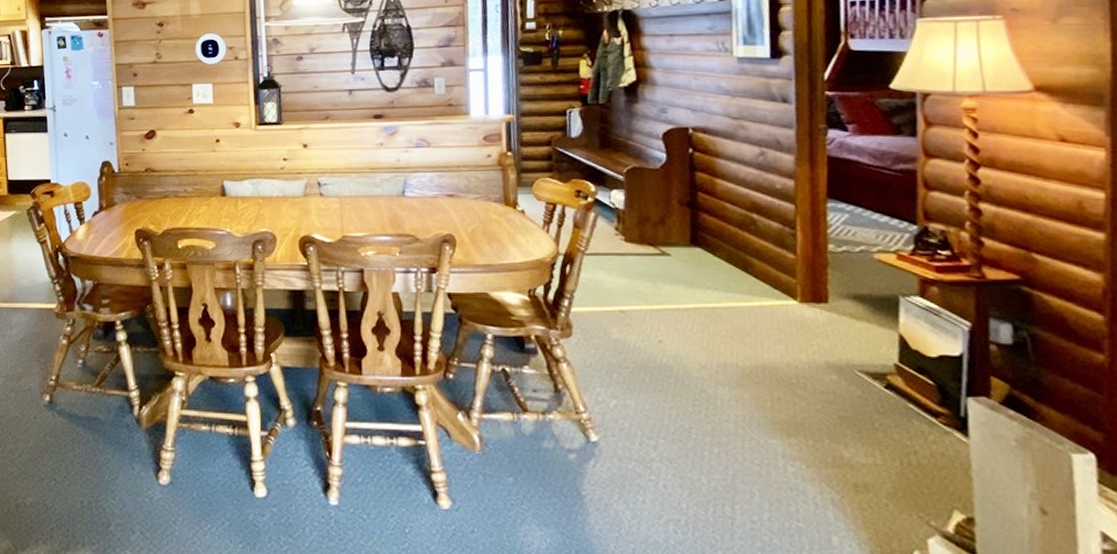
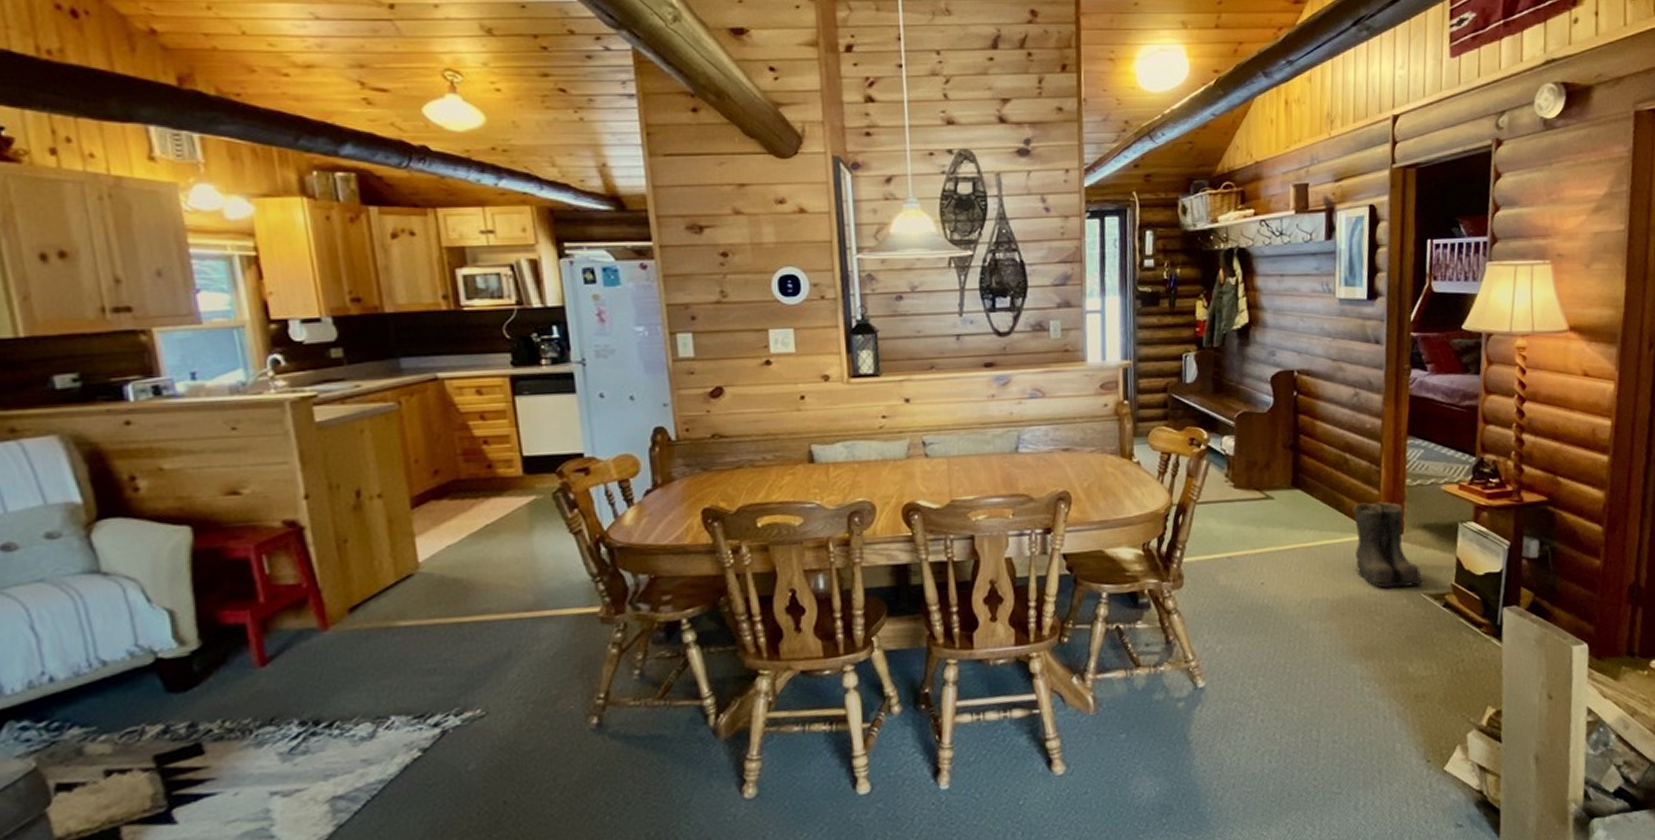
boots: none [763,266,859,361] -> present [1352,501,1425,589]

